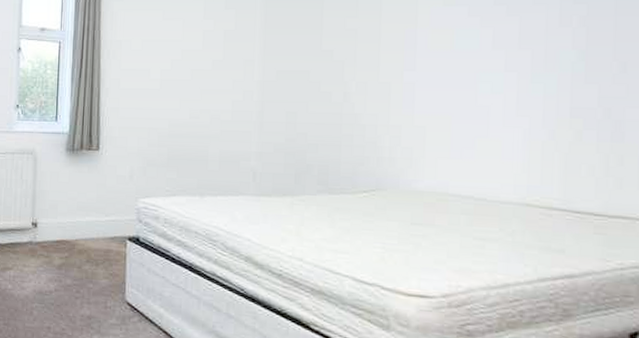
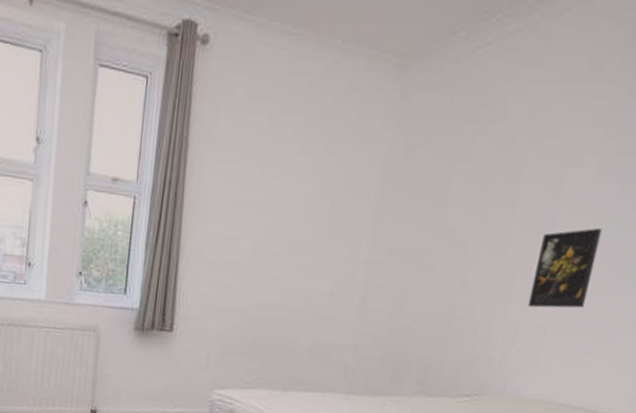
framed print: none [405,43,459,112] -> present [527,228,603,309]

